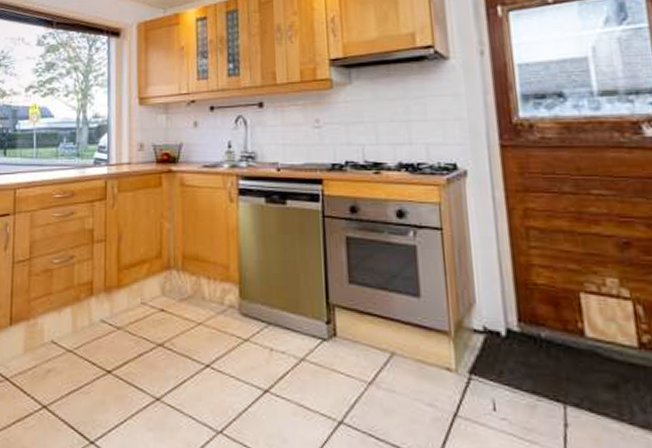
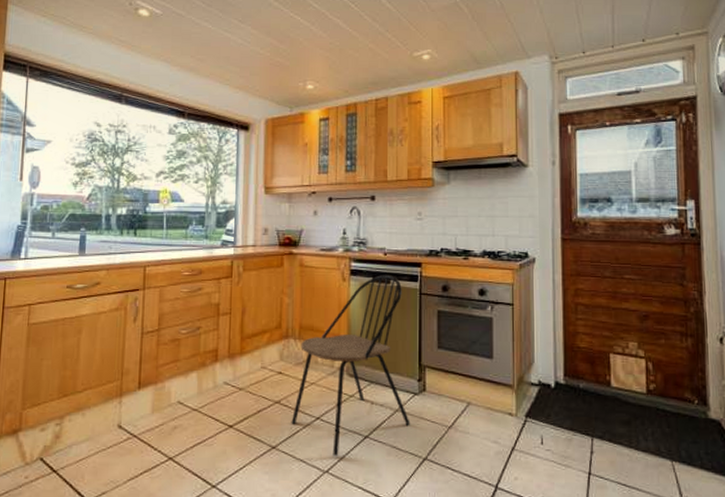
dining chair: none [176,194,320,413] -> present [291,275,410,456]

